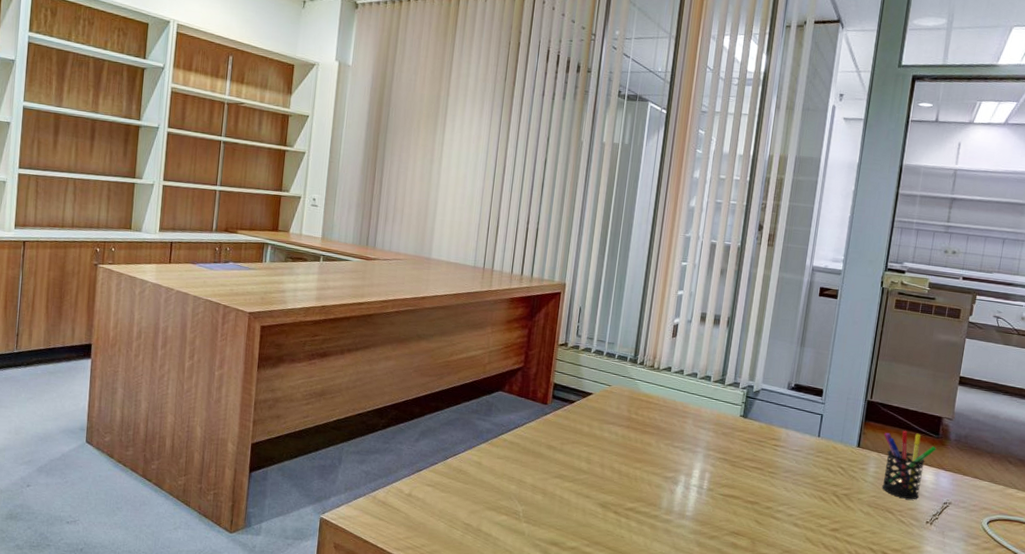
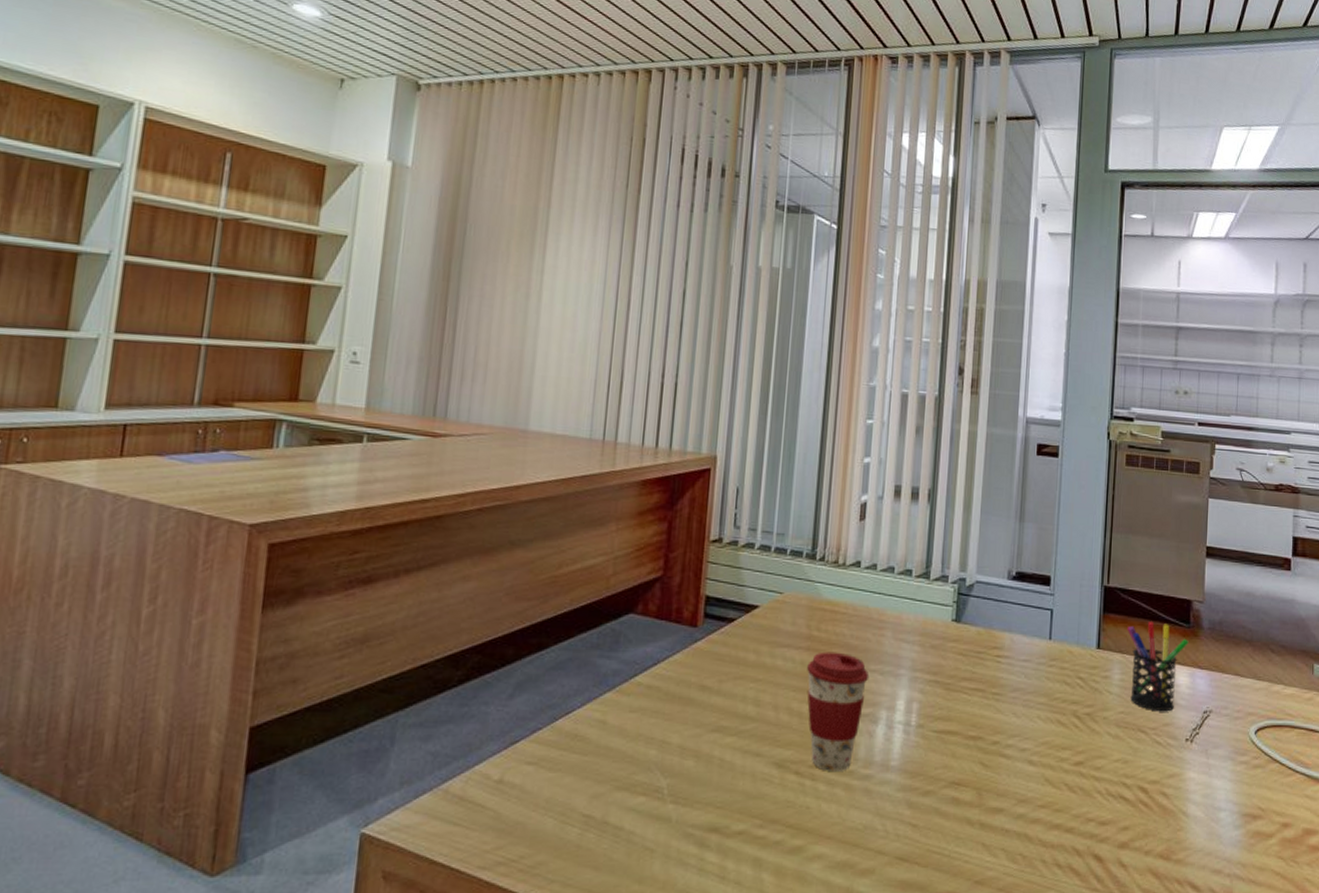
coffee cup: none [625,430,674,515] -> present [807,651,870,771]

